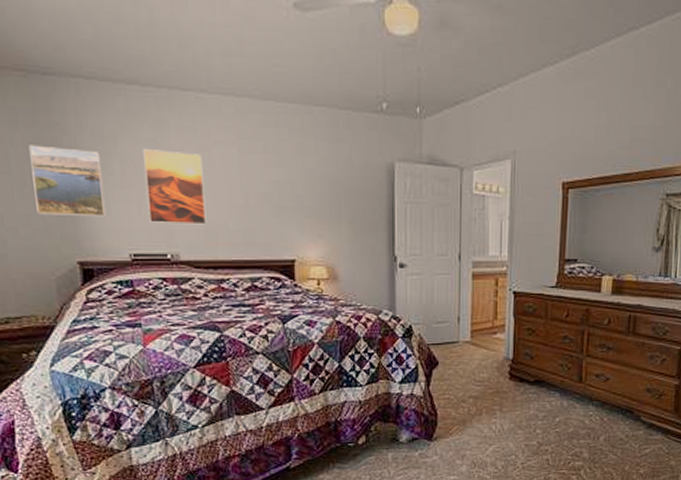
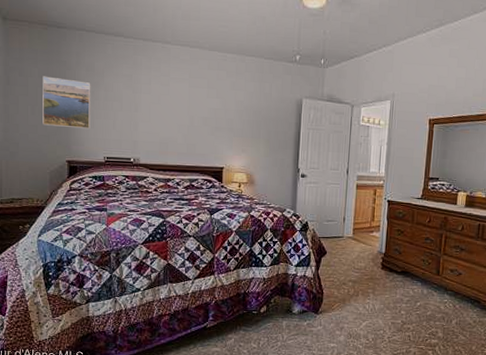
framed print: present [143,149,207,225] -> none [121,82,163,138]

